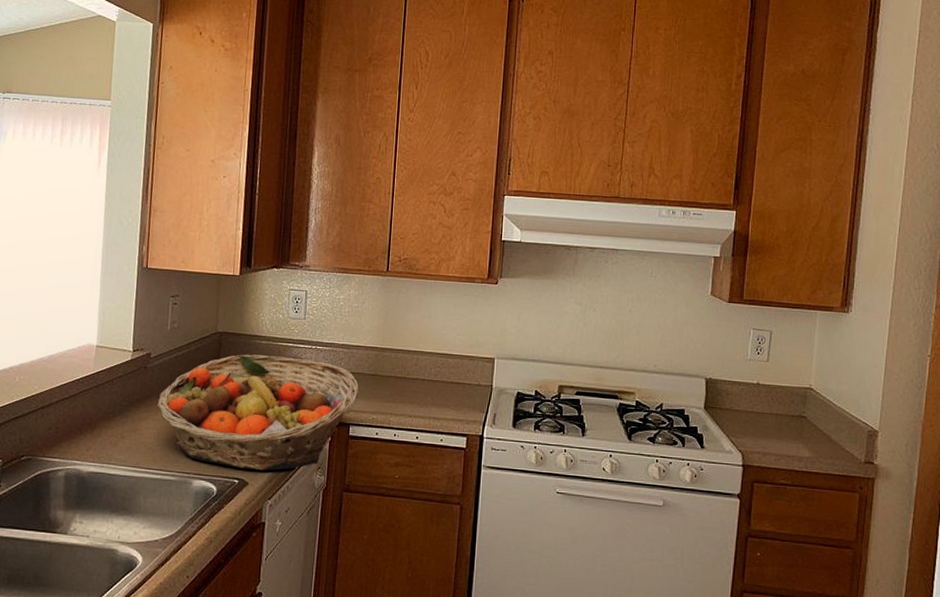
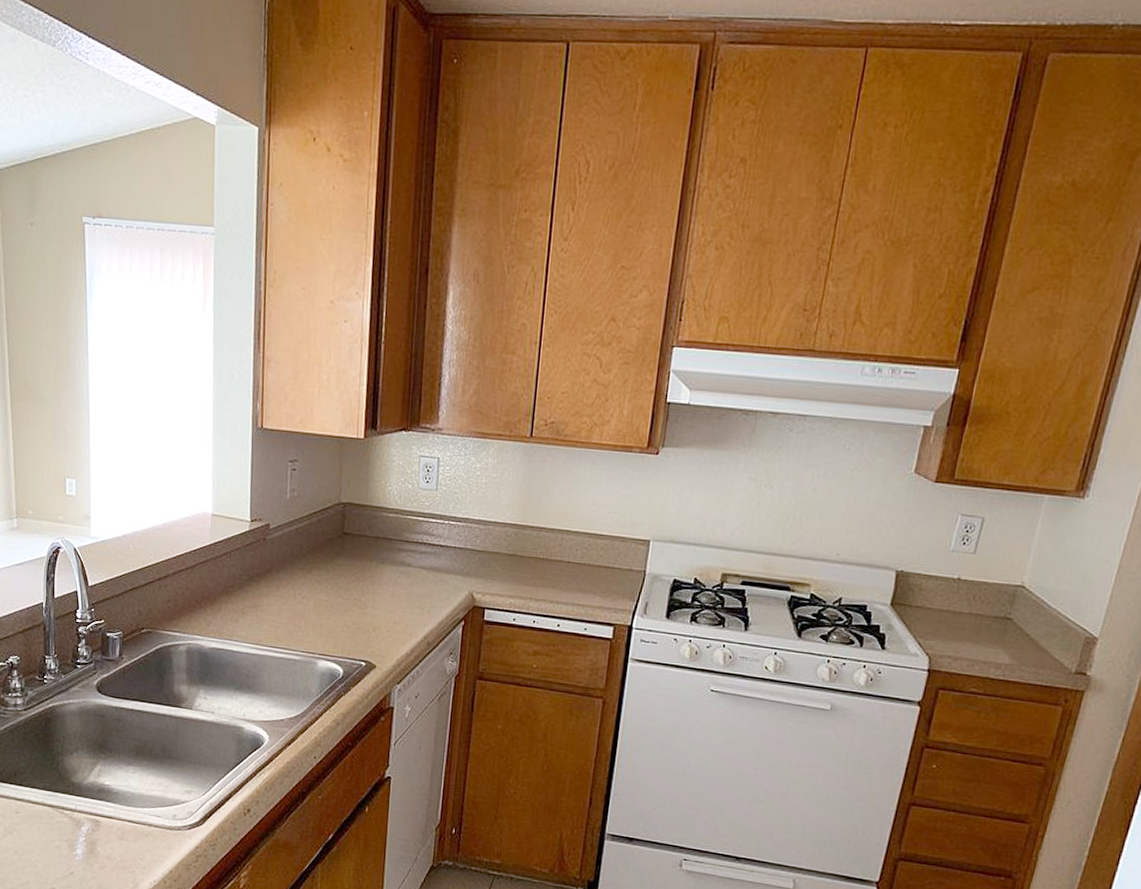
fruit basket: present [156,354,359,471] -> none [277,528,496,654]

